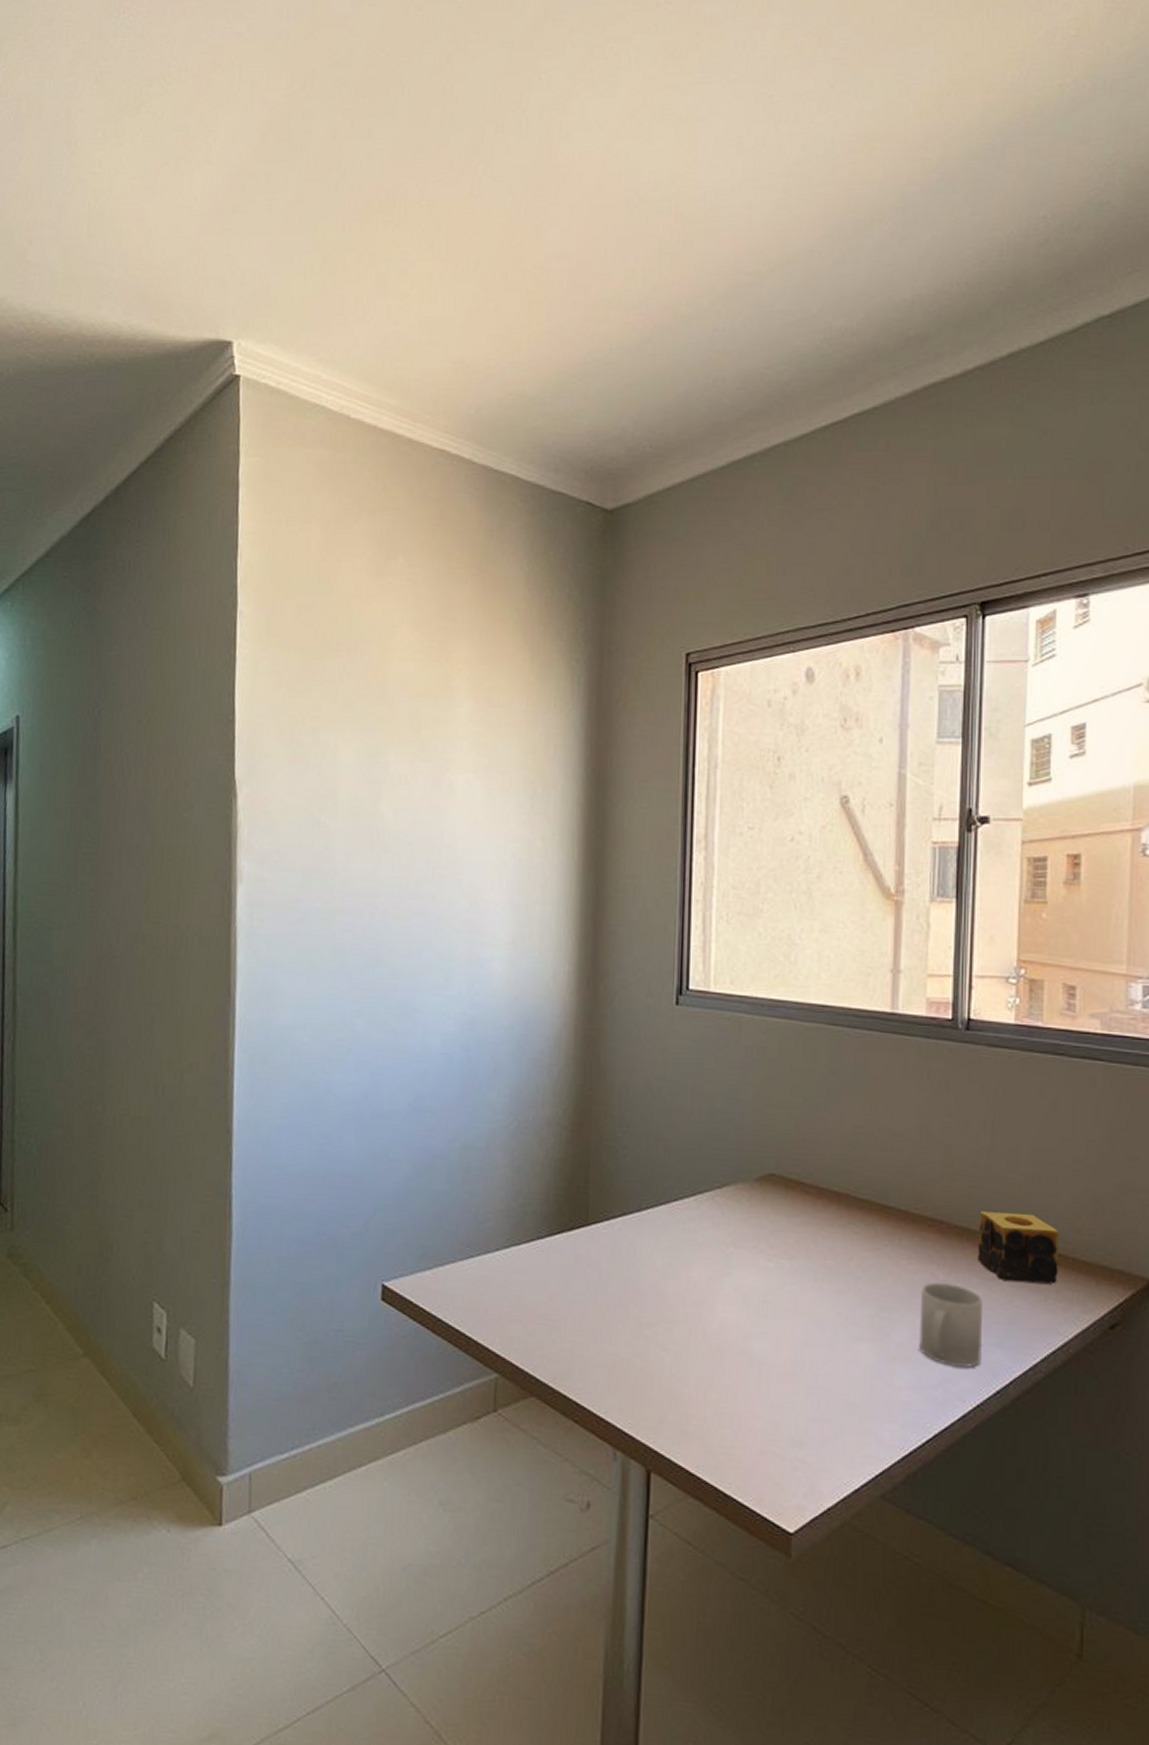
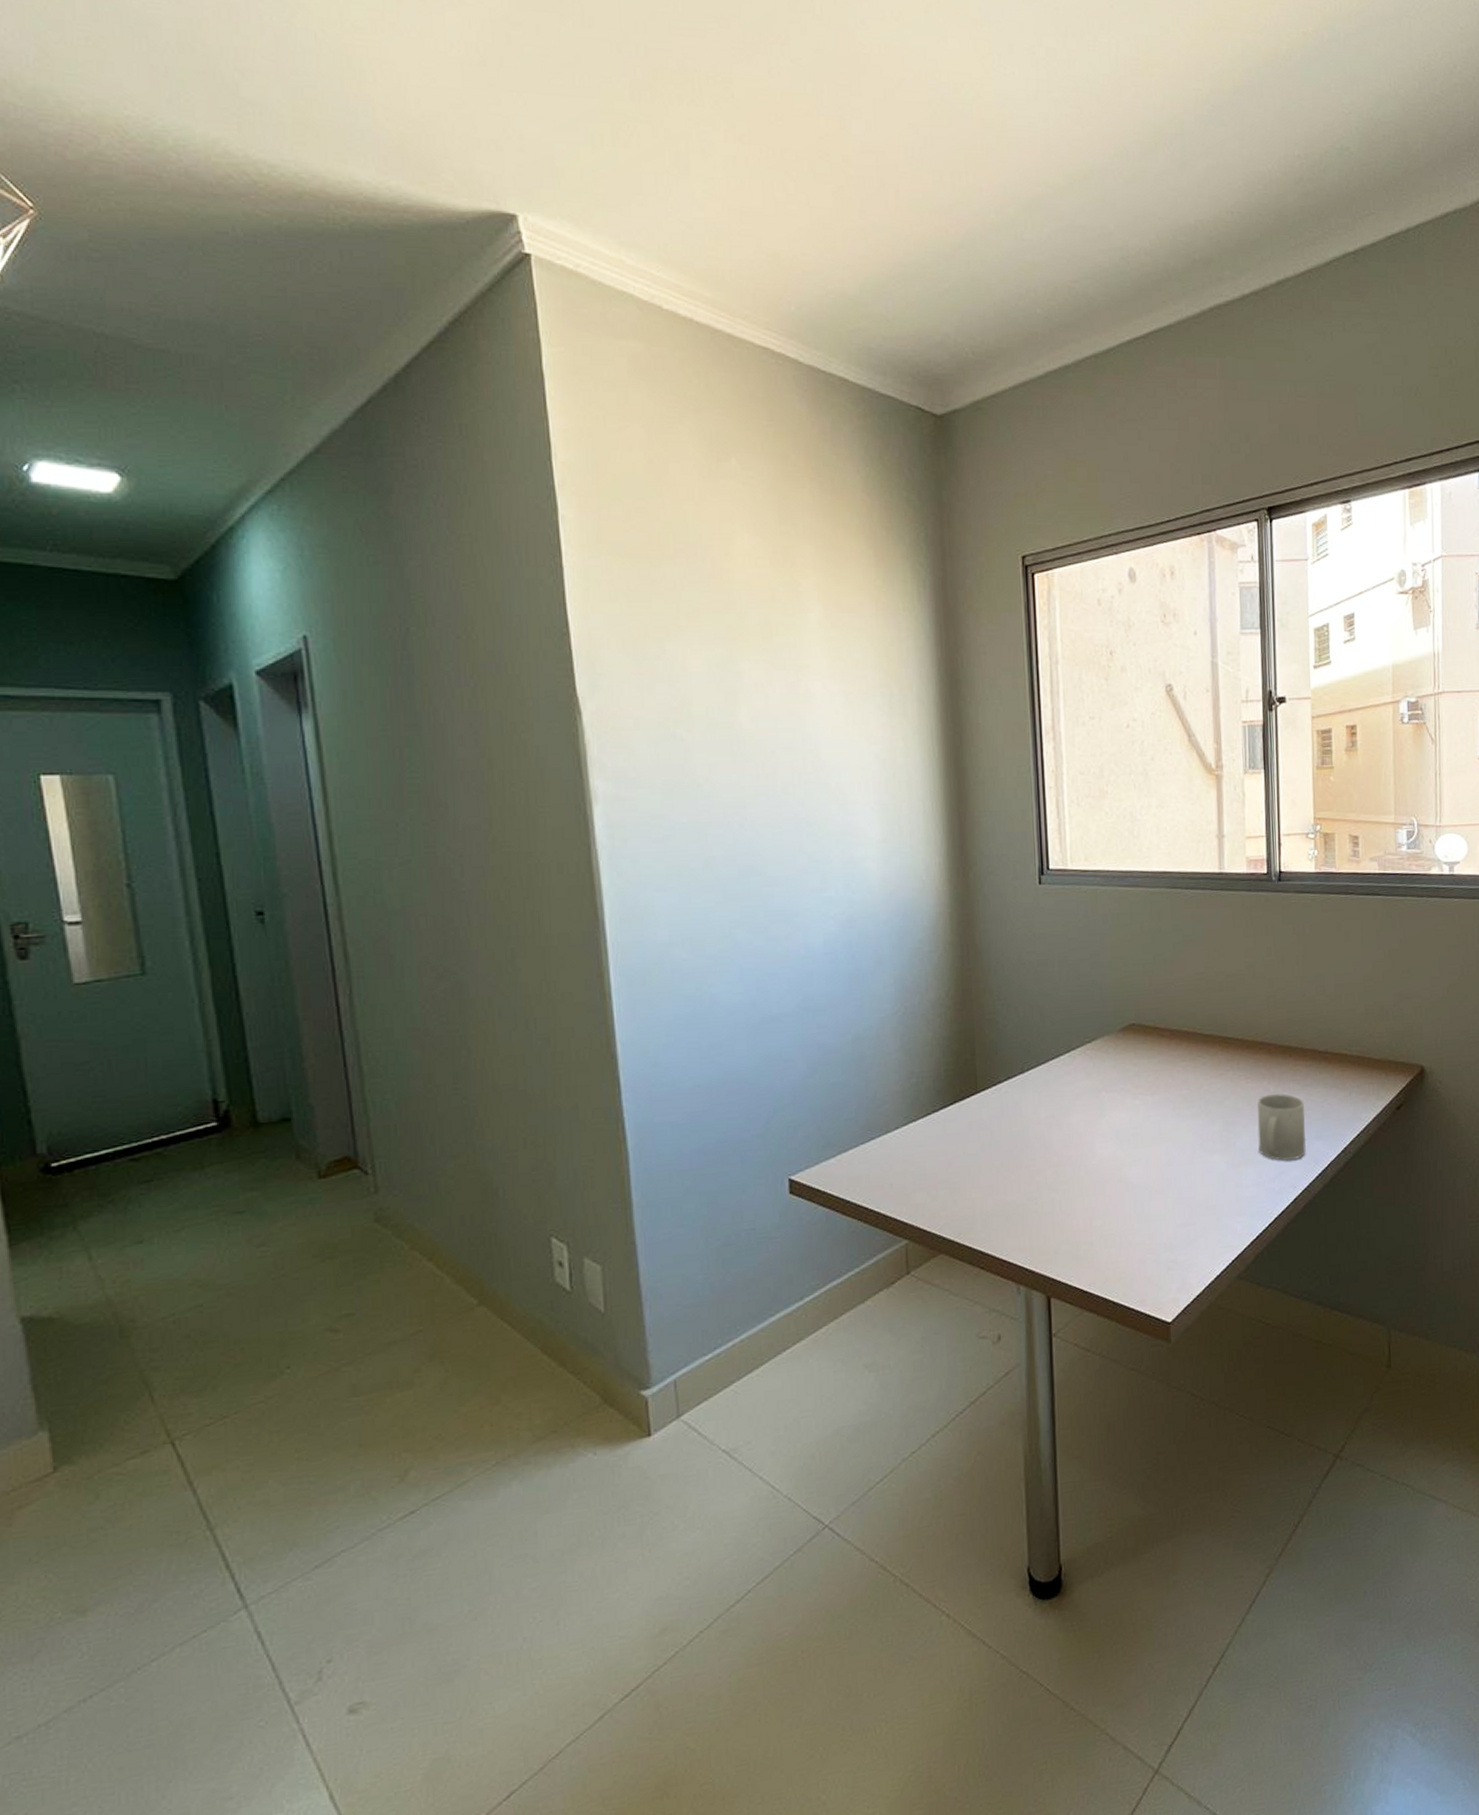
candle: present [978,1211,1059,1284] -> none [1298,1028,1358,1084]

